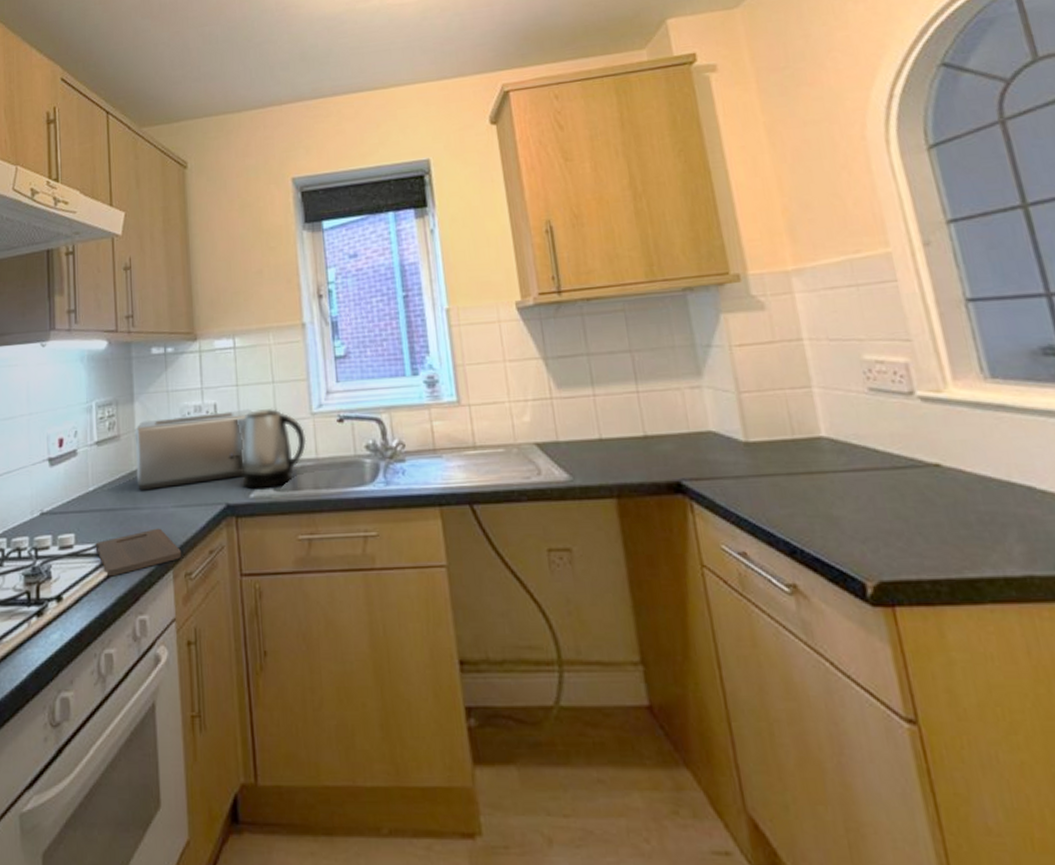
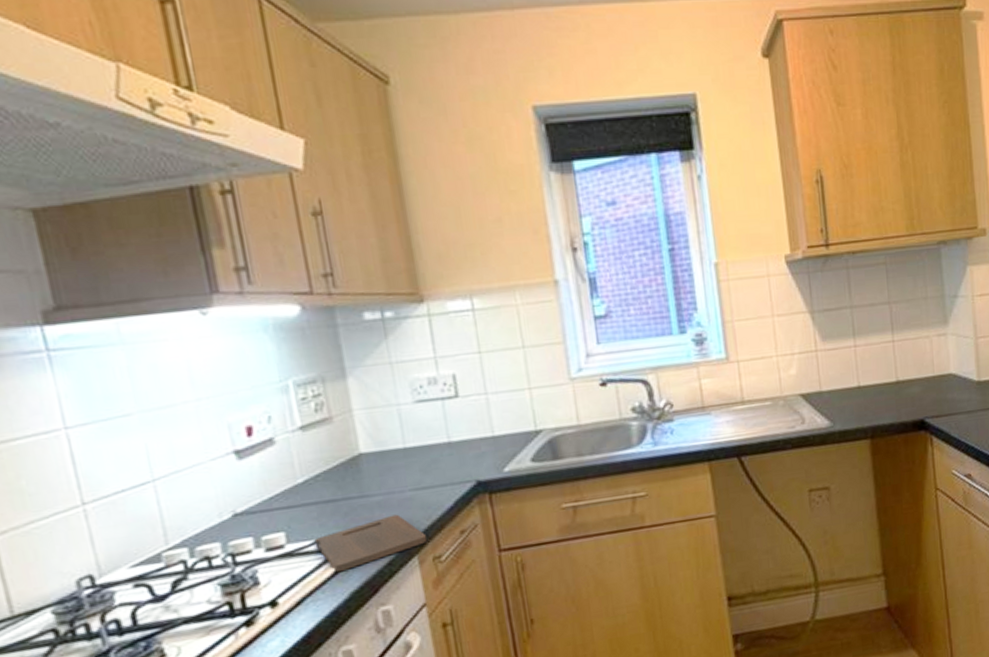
toaster: present [135,409,253,491] -> none [351,378,501,477]
kettle: present [237,409,307,489] -> none [483,376,566,463]

